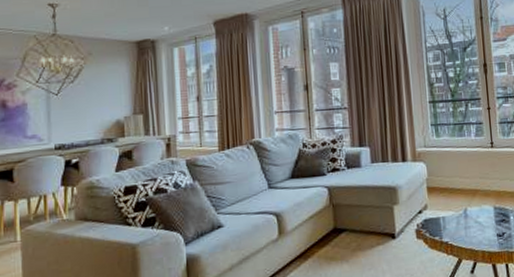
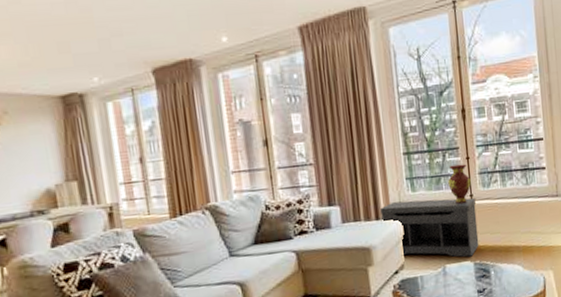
bench: none [406,145,499,202] -> present [379,198,479,257]
decorative urn: none [470,113,492,150] -> present [448,164,471,204]

